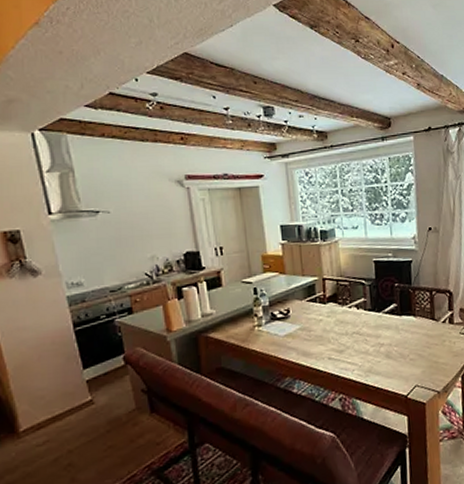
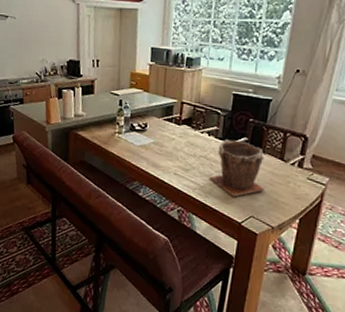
plant pot: none [367,308,424,370] -> present [210,139,266,197]

